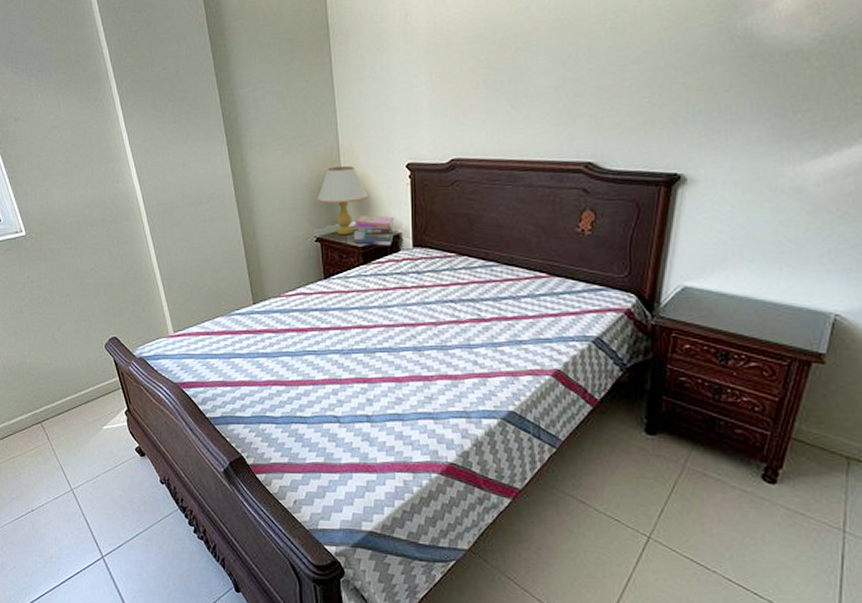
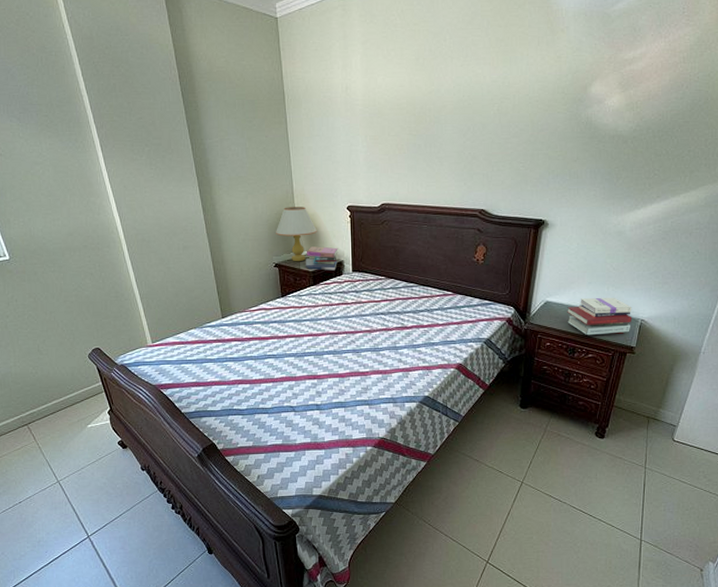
books: none [716,281,821,336] -> present [567,297,632,336]

